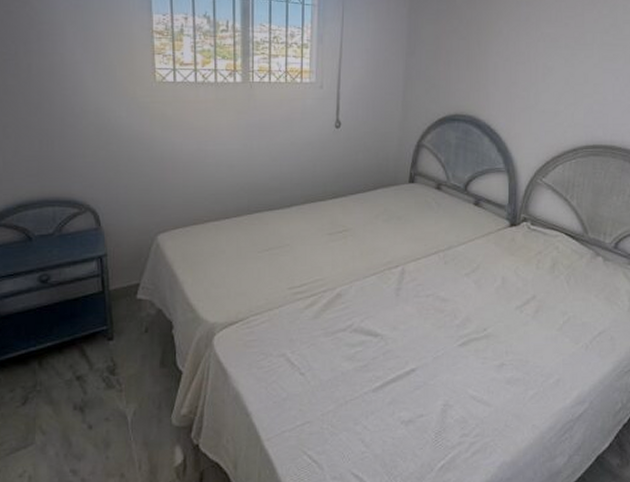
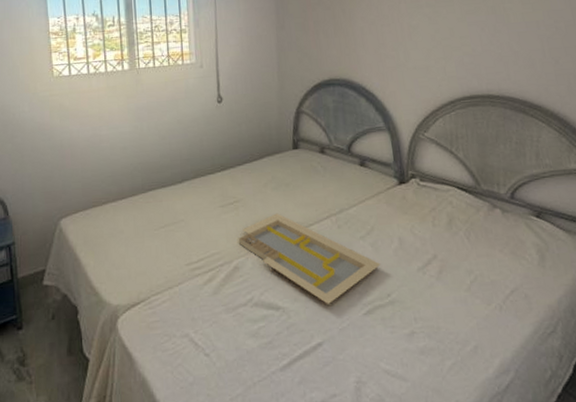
serving tray: none [343,245,482,334] -> present [238,213,381,304]

